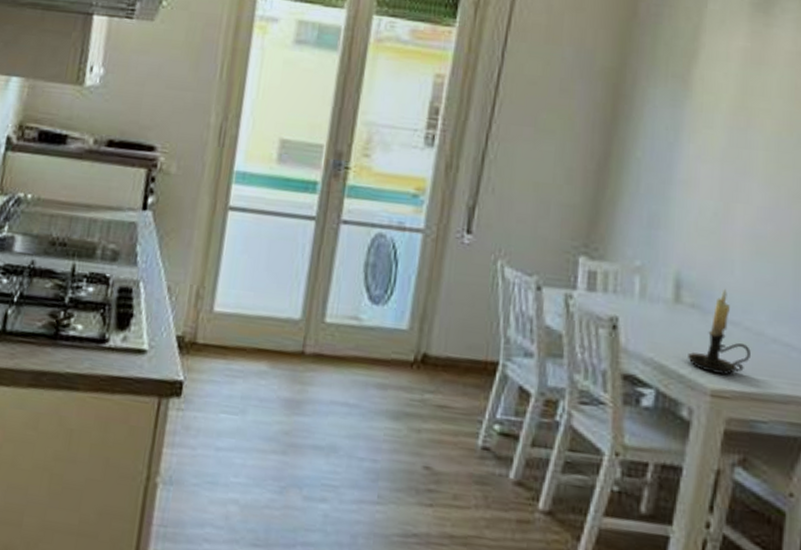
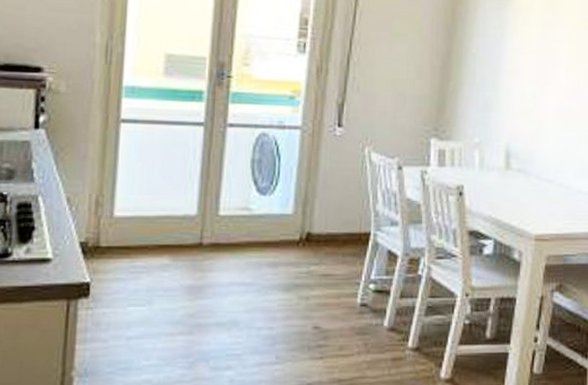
candle holder: present [688,288,751,375] -> none [517,154,562,222]

